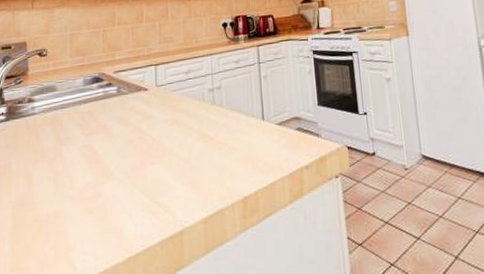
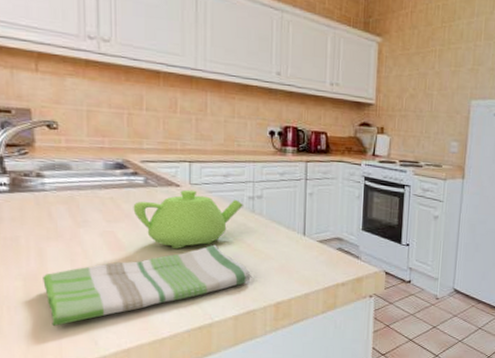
dish towel: none [29,143,217,254] -> present [43,244,251,326]
teapot: none [108,91,204,153] -> present [133,189,243,249]

